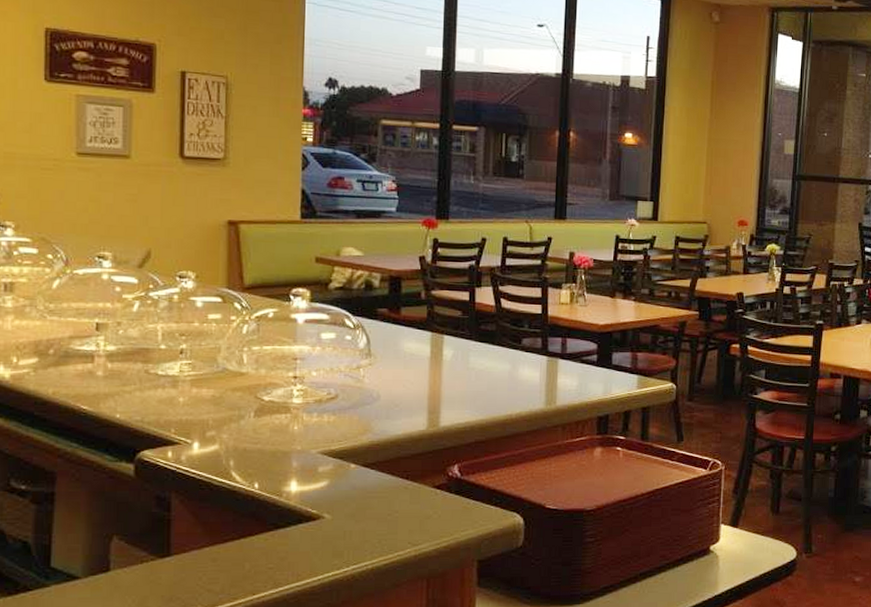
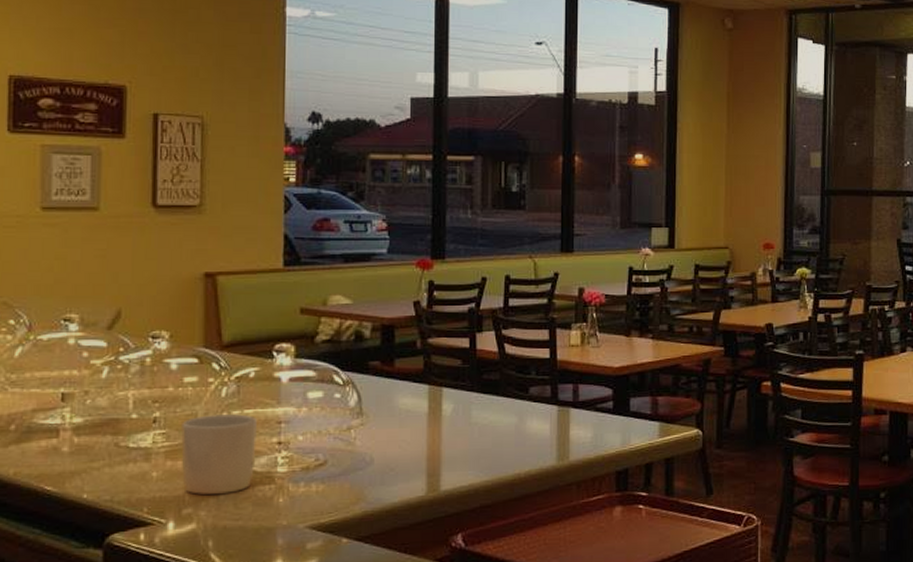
mug: none [205,349,275,420] -> present [181,414,257,494]

